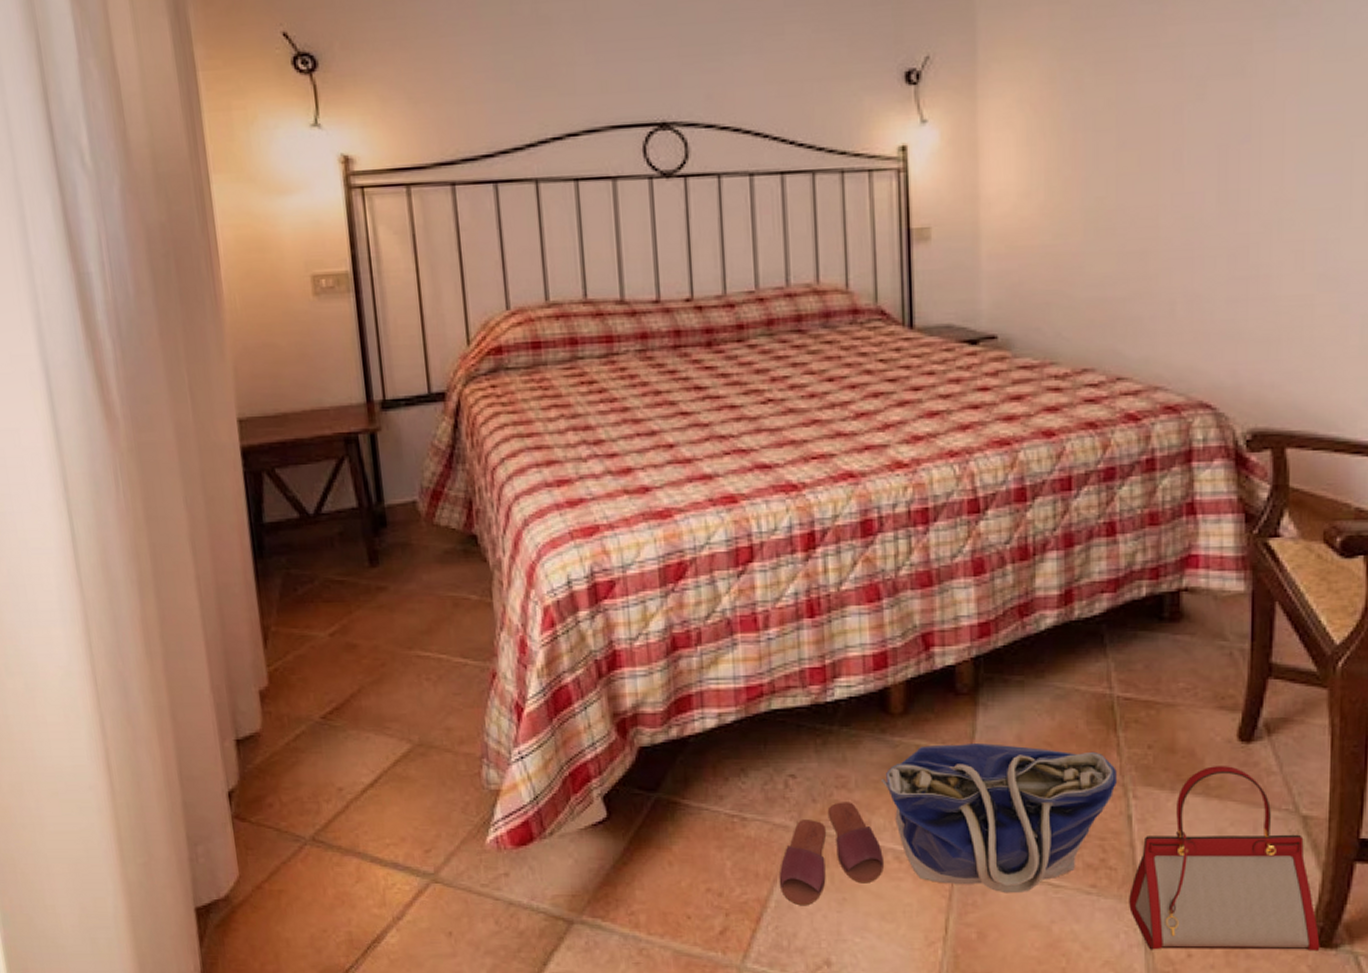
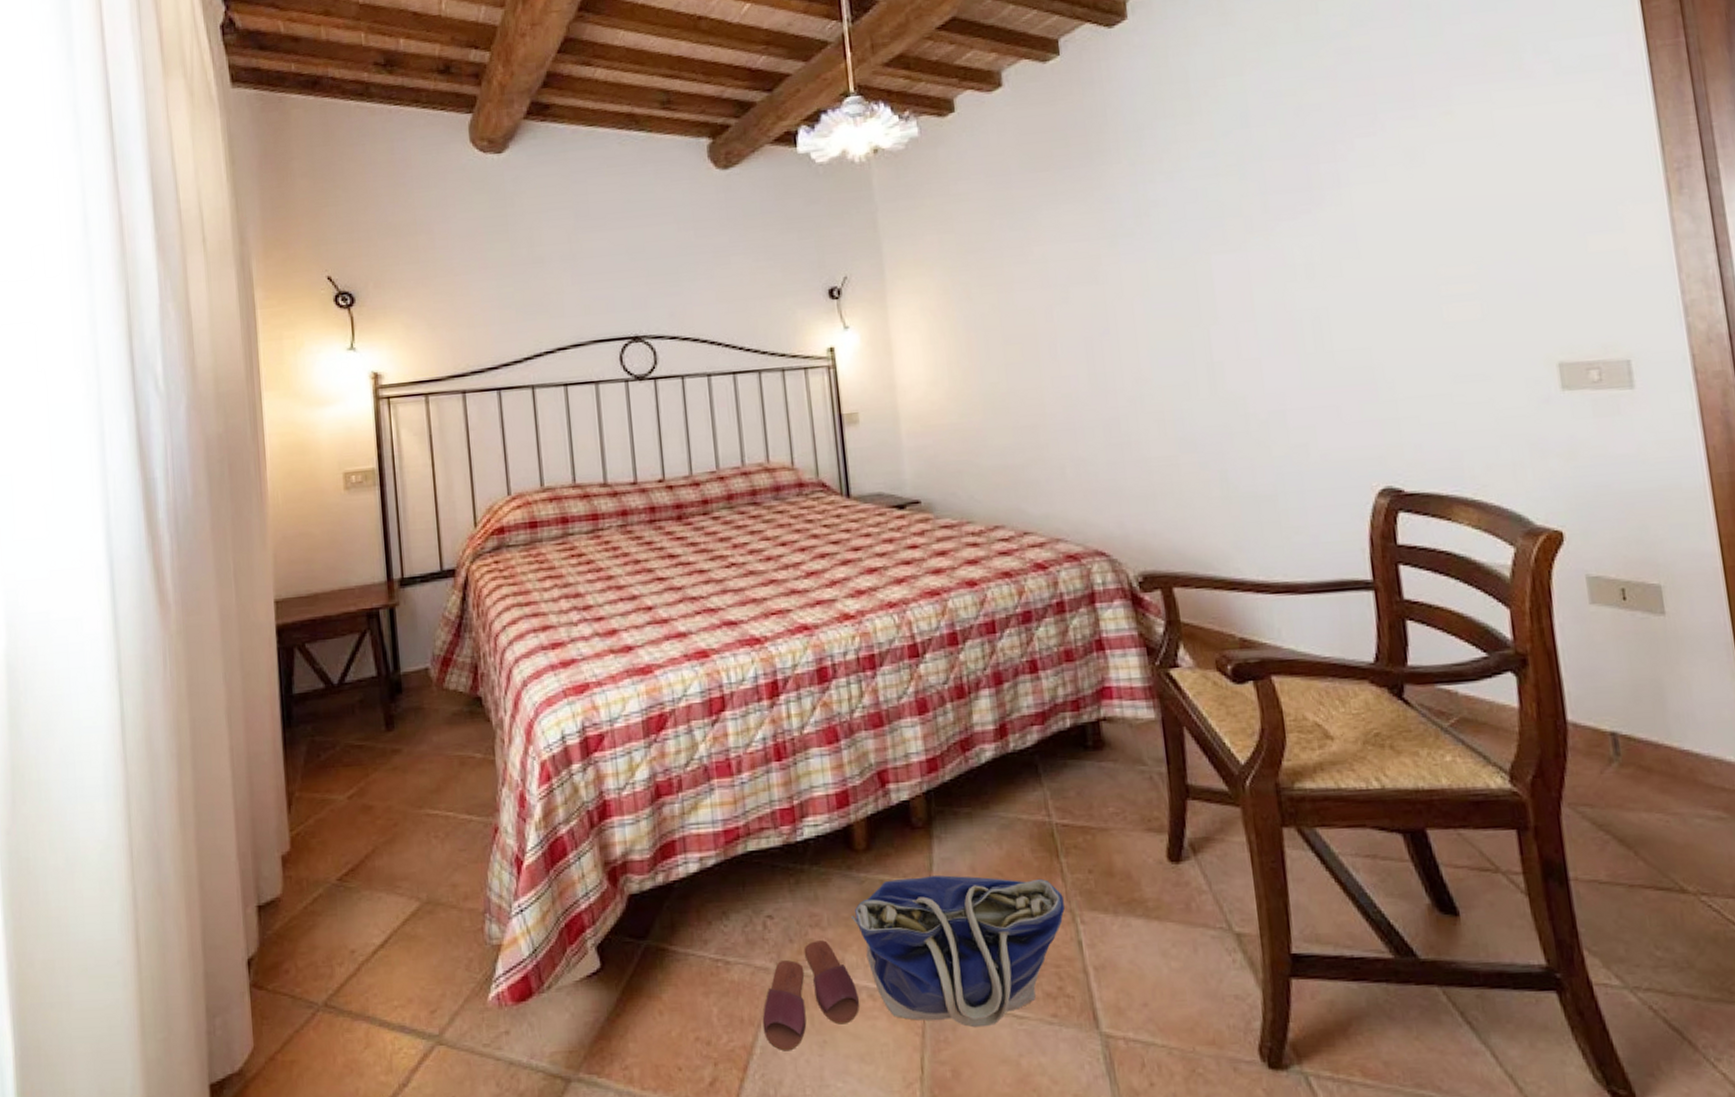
handbag: present [1129,766,1320,952] -> none [1088,887,1272,1081]

